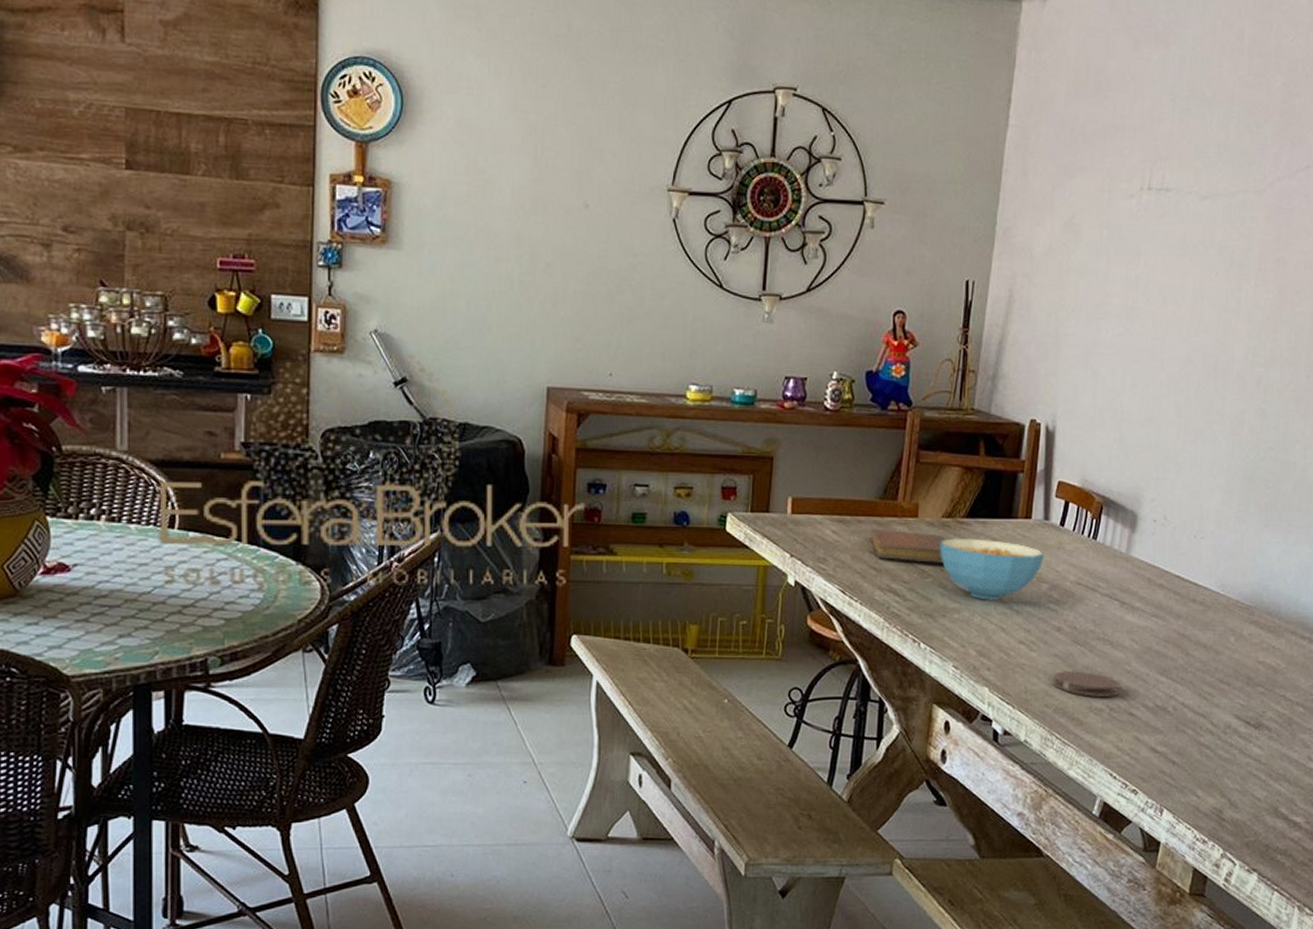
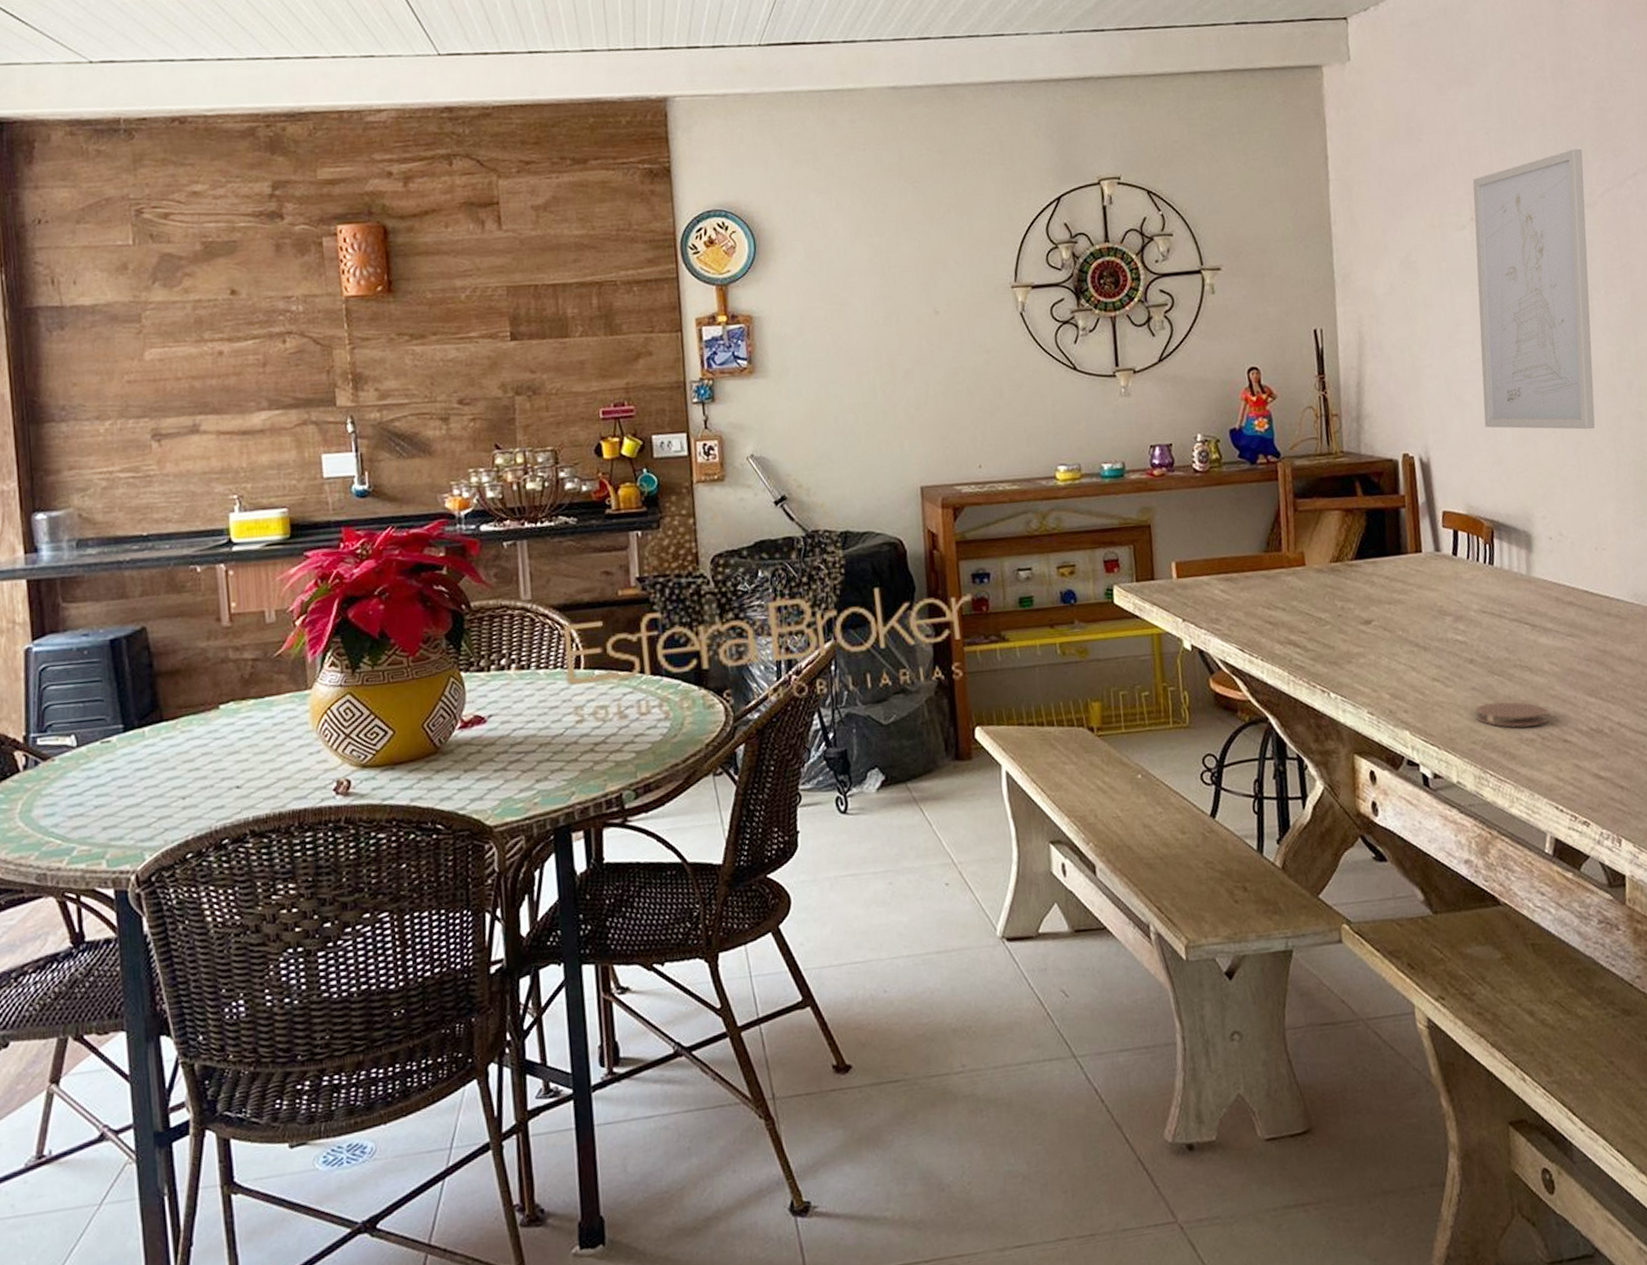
notebook: present [870,528,947,563] -> none [1259,580,1339,612]
cereal bowl: present [940,538,1045,600] -> none [1333,579,1443,641]
wall art: none [1114,131,1262,419] -> present [1472,148,1596,430]

